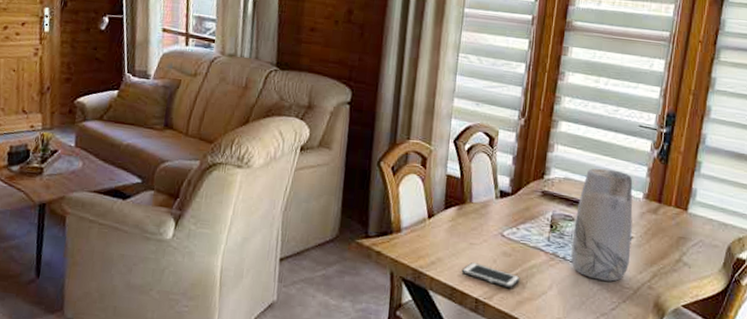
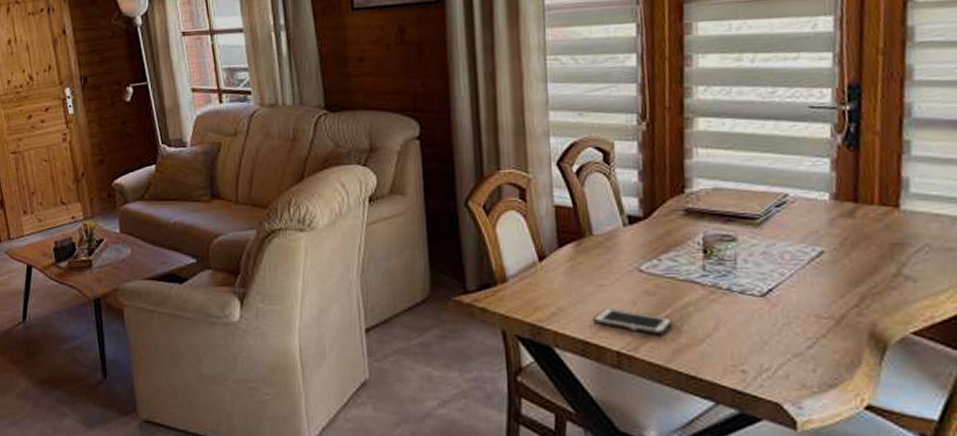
vase: present [571,168,633,282] -> none [736,168,824,312]

